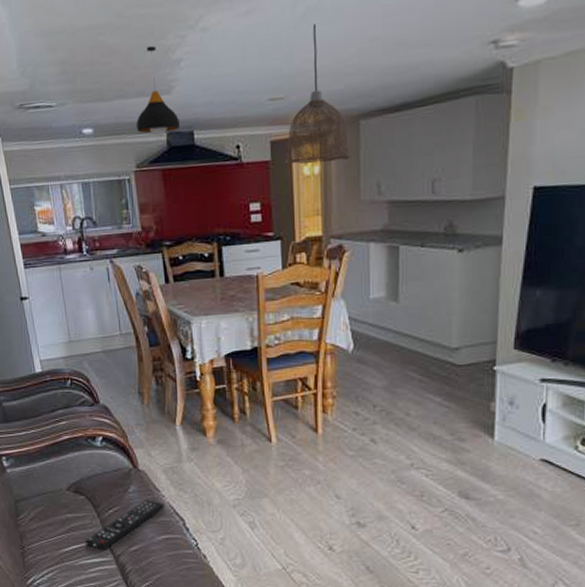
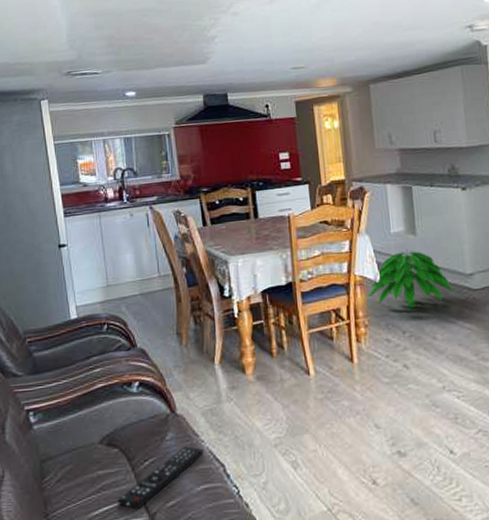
pendant light: present [135,46,180,136] -> none [175,26,215,98]
pendant lamp: present [284,24,352,165] -> none [308,11,365,121]
indoor plant: none [339,317,435,381] -> present [368,249,454,308]

